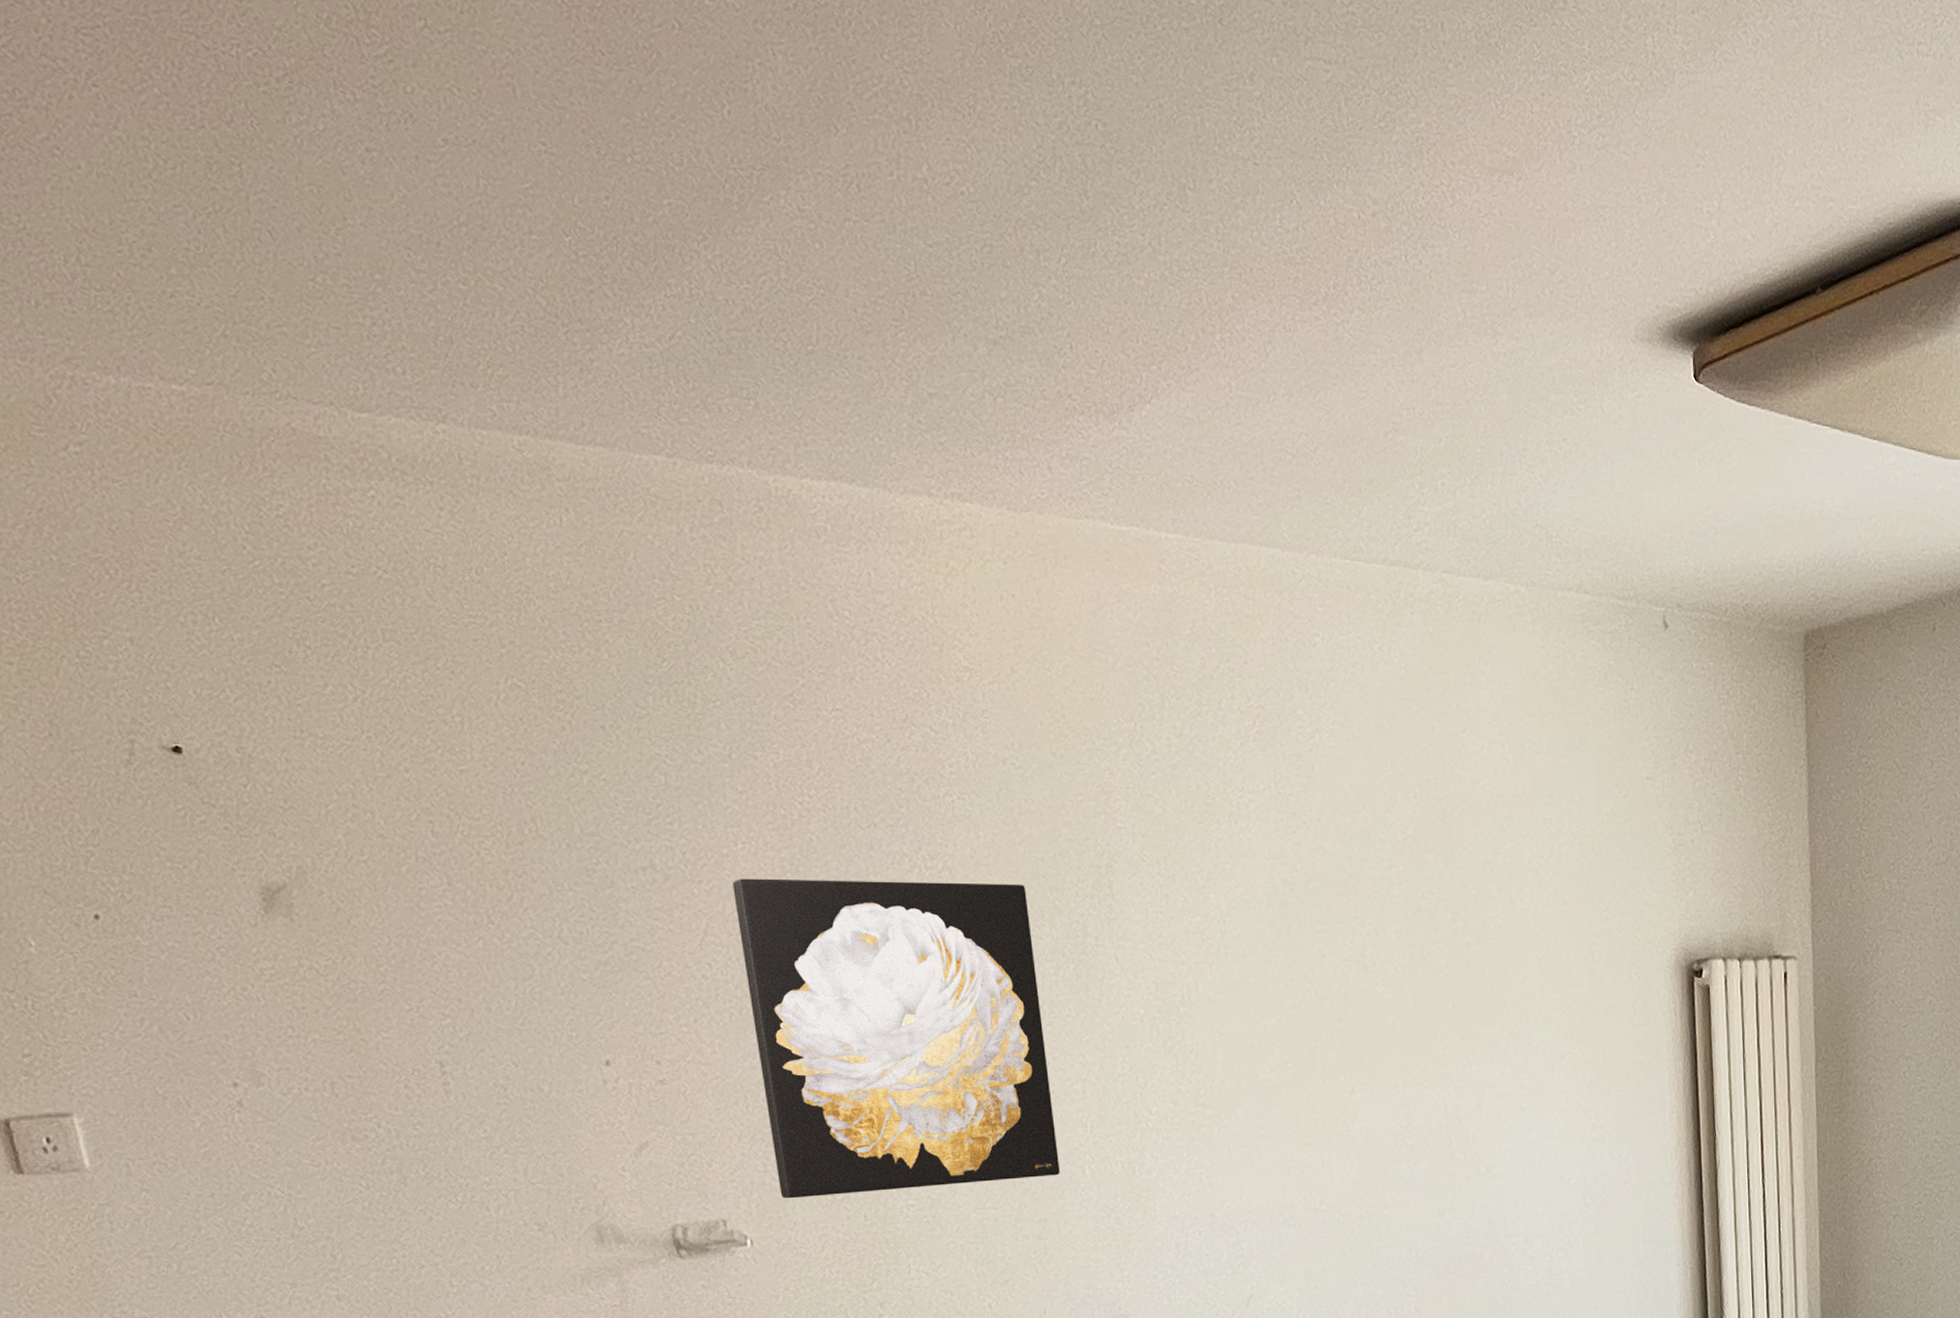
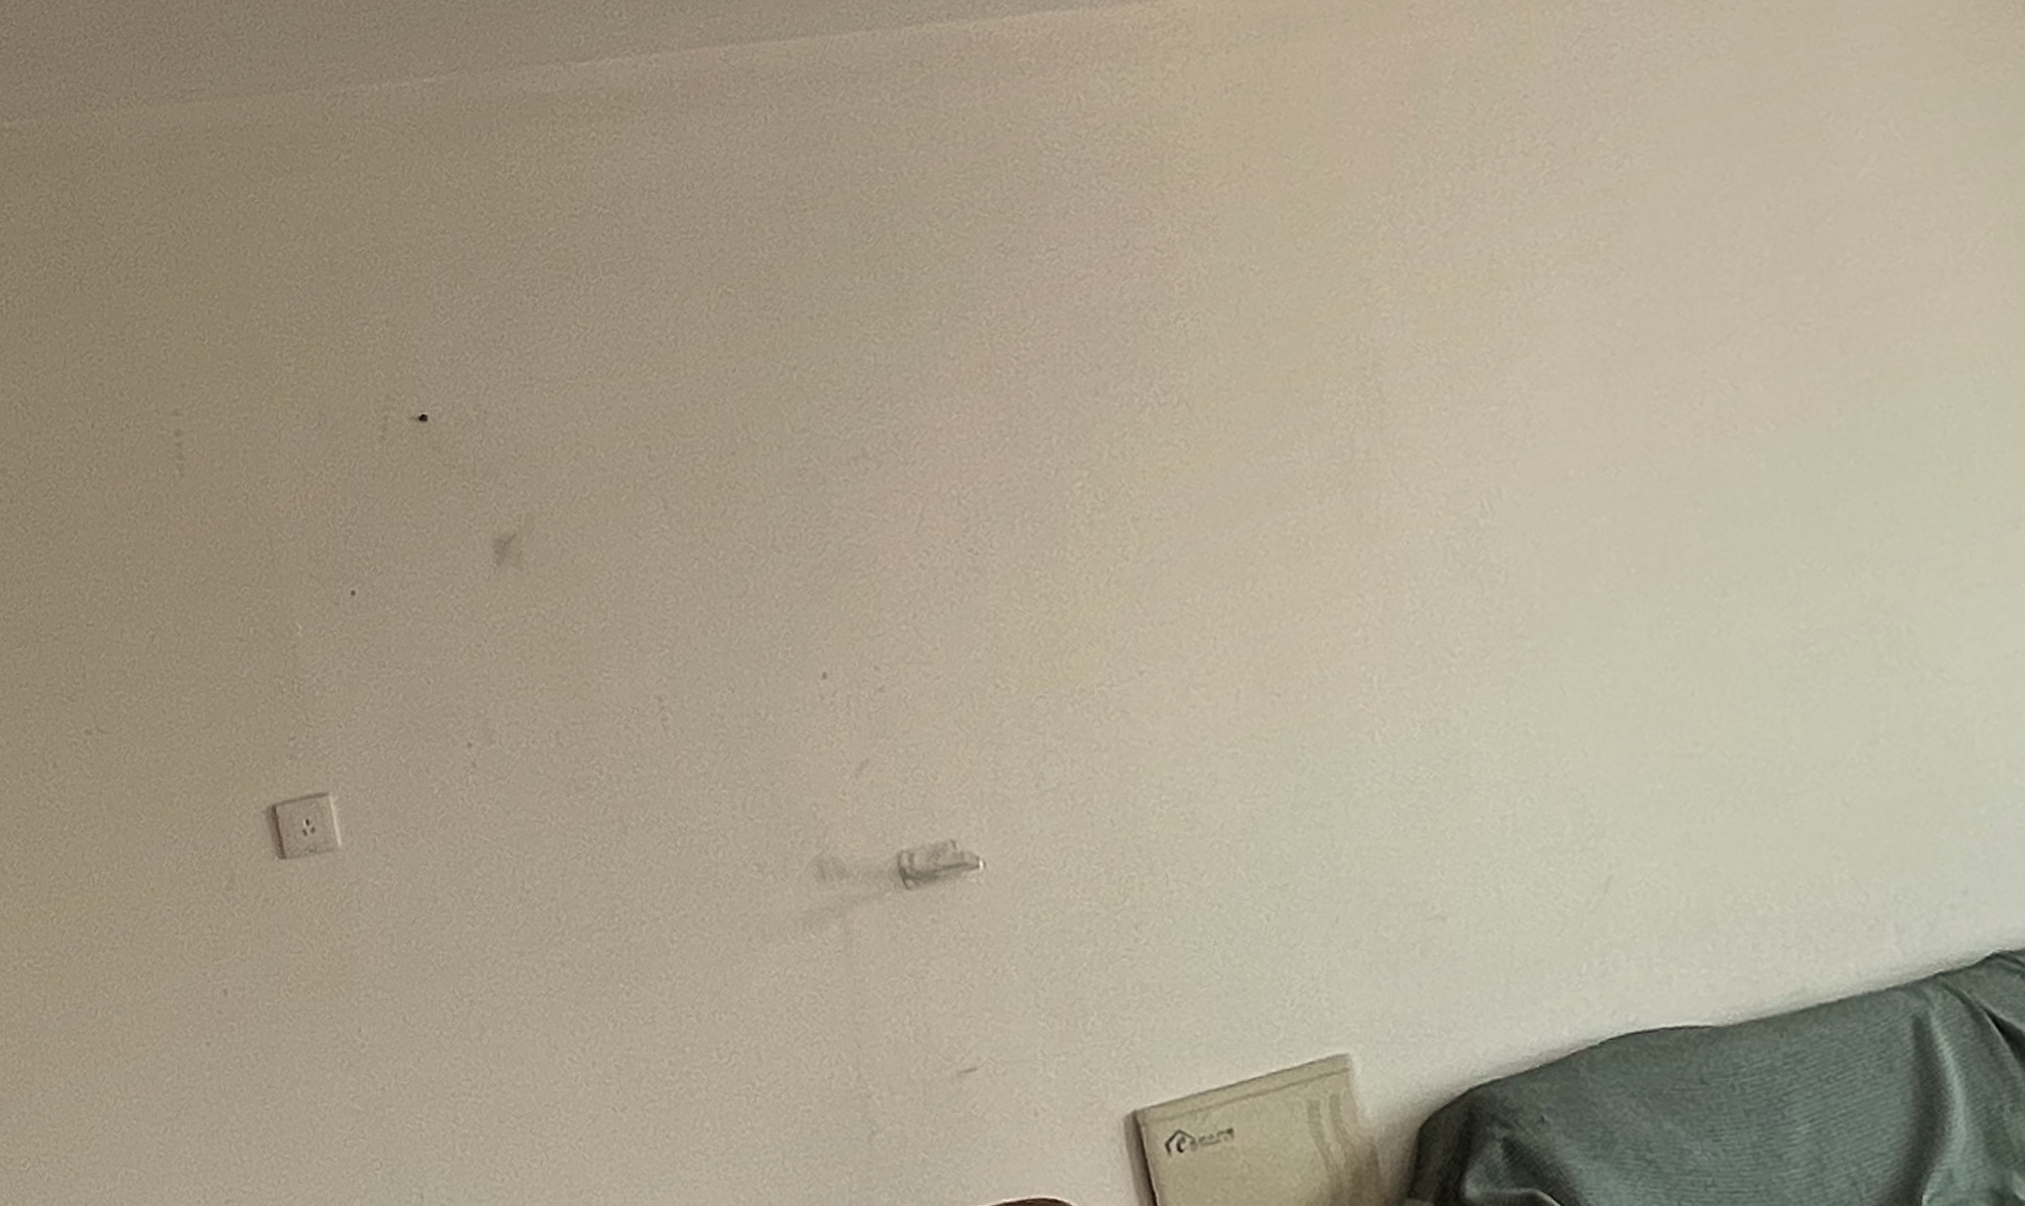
wall art: present [732,878,1060,1199] -> none [948,404,1343,809]

